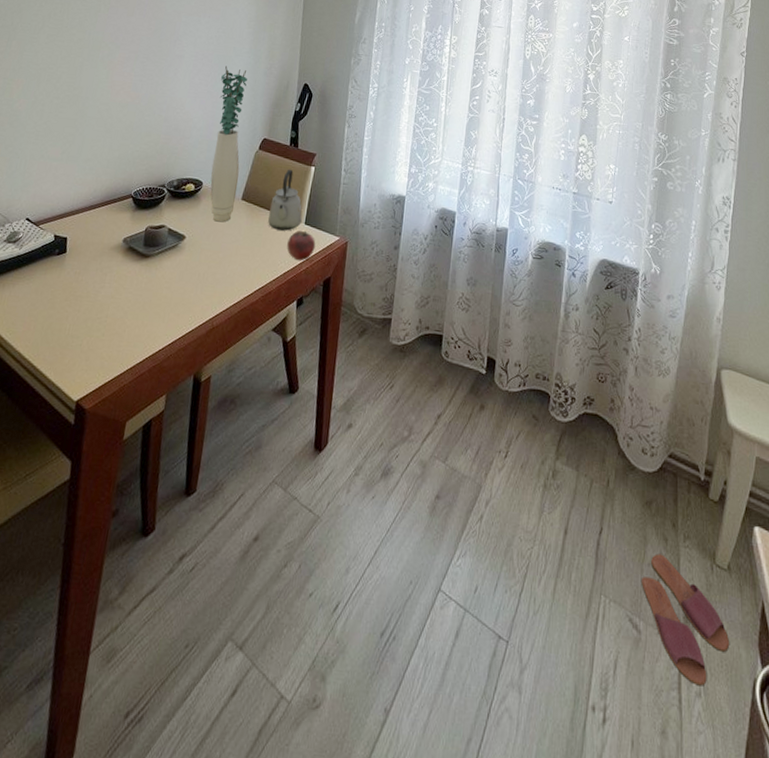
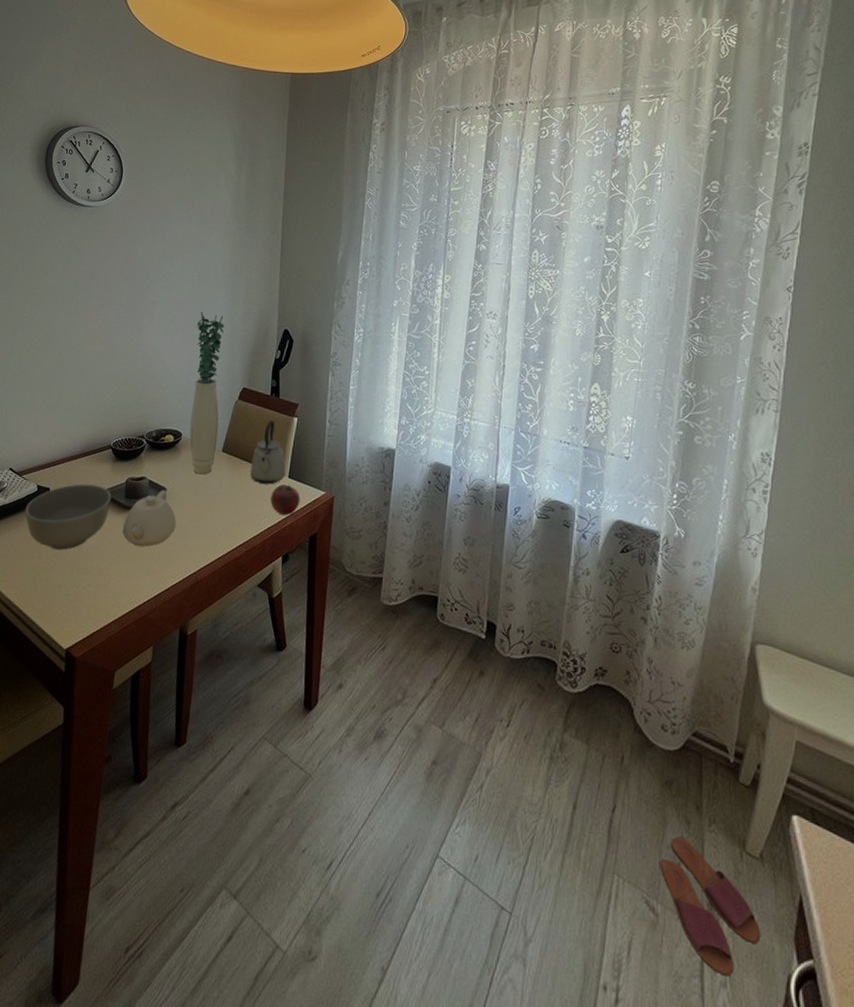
bowl: none [40,232,130,300] -> present [25,483,112,550]
teapot: none [140,237,195,294] -> present [122,490,177,547]

